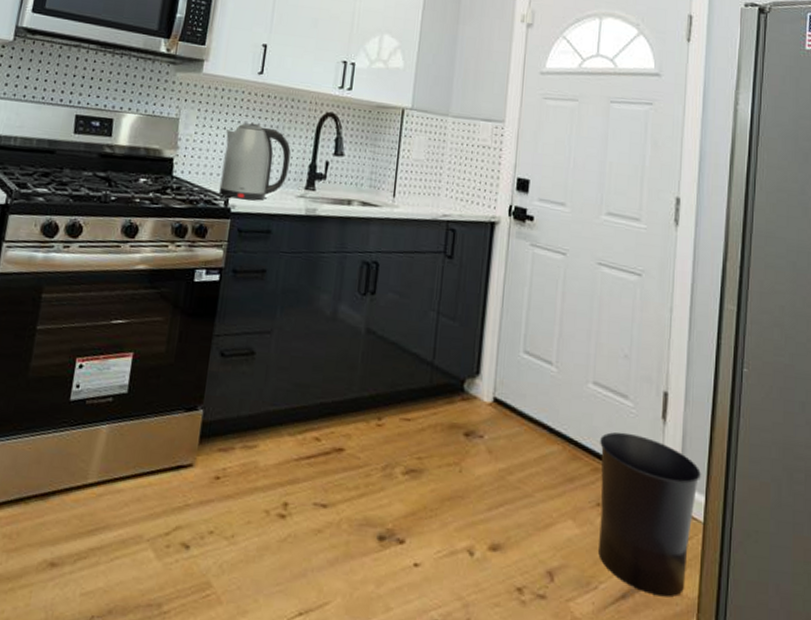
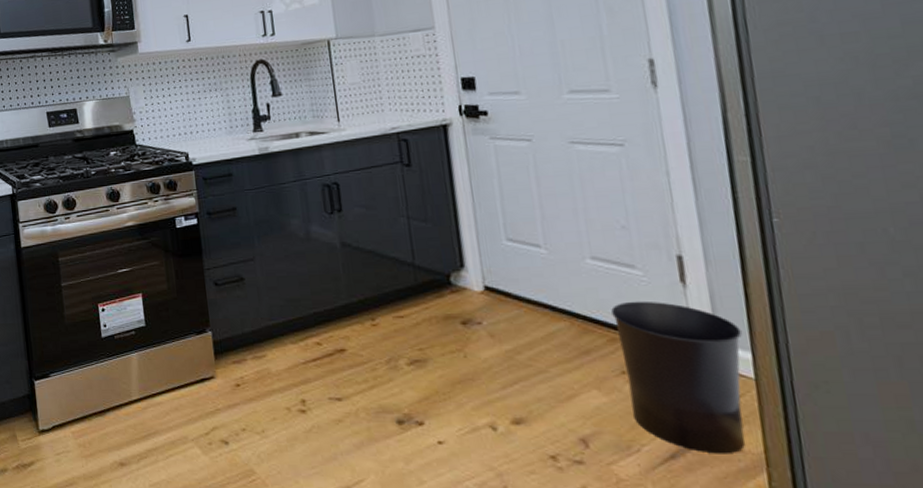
kettle: present [218,123,291,201] -> none [172,85,235,153]

